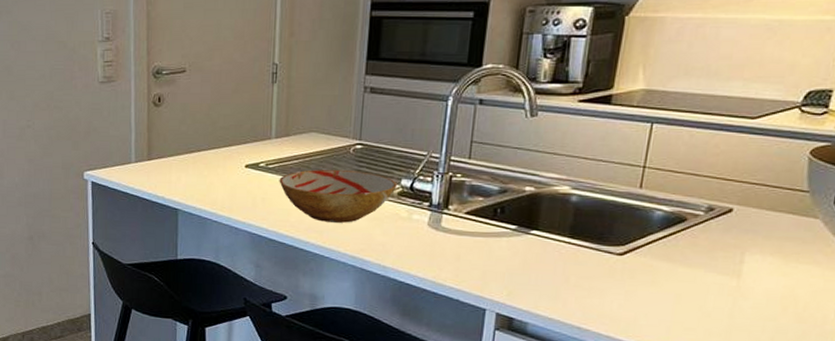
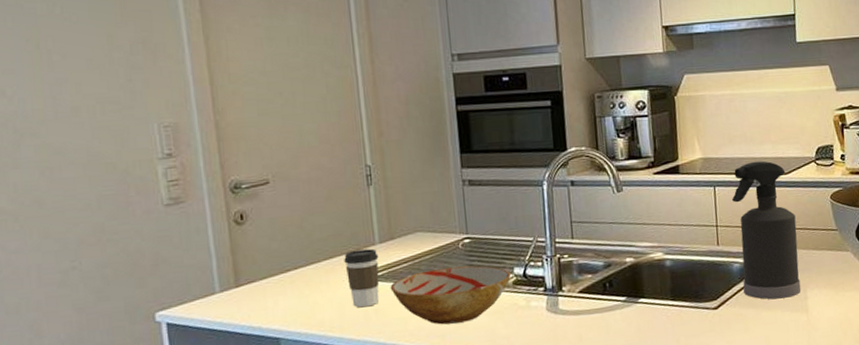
coffee cup: none [241,142,273,195] -> present [344,248,380,308]
spray bottle: none [661,100,754,258] -> present [731,161,801,300]

